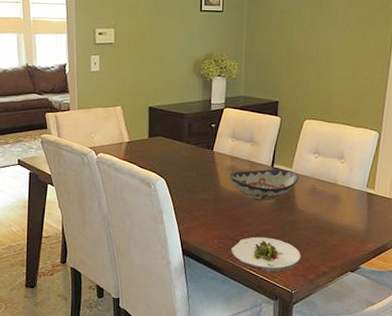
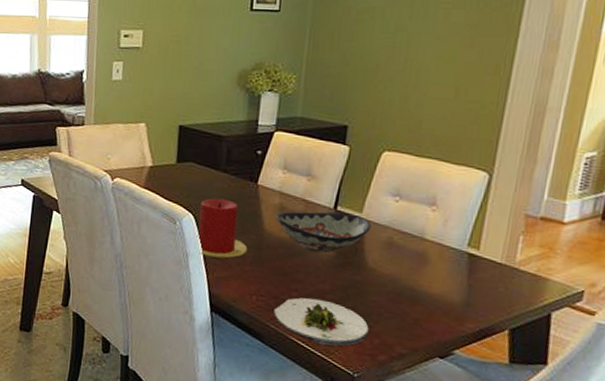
candle: none [168,164,209,212] -> present [196,198,248,259]

